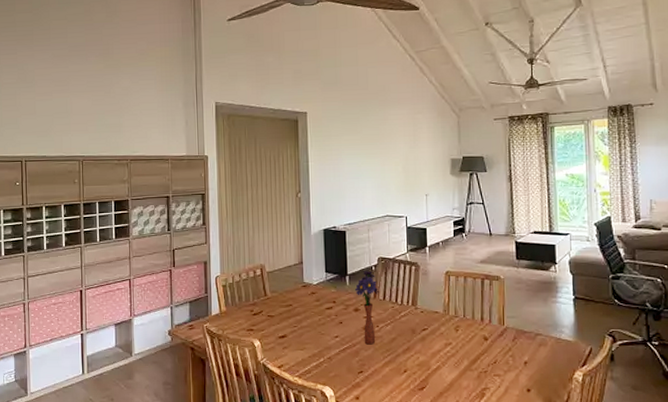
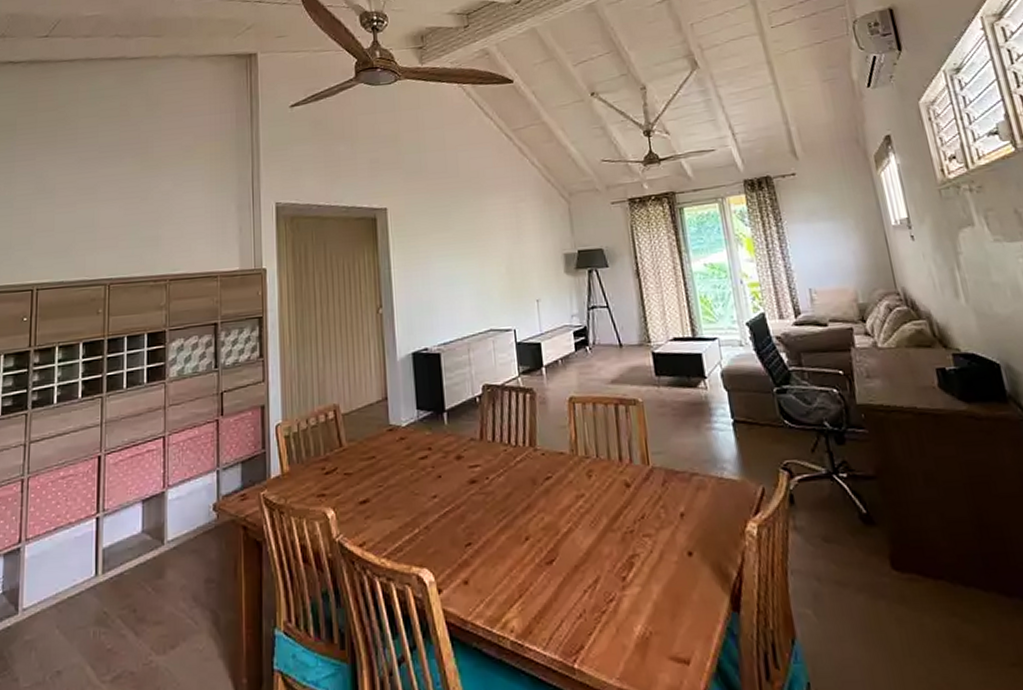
flower arrangement: present [354,271,379,345] -> none [454,403,487,505]

